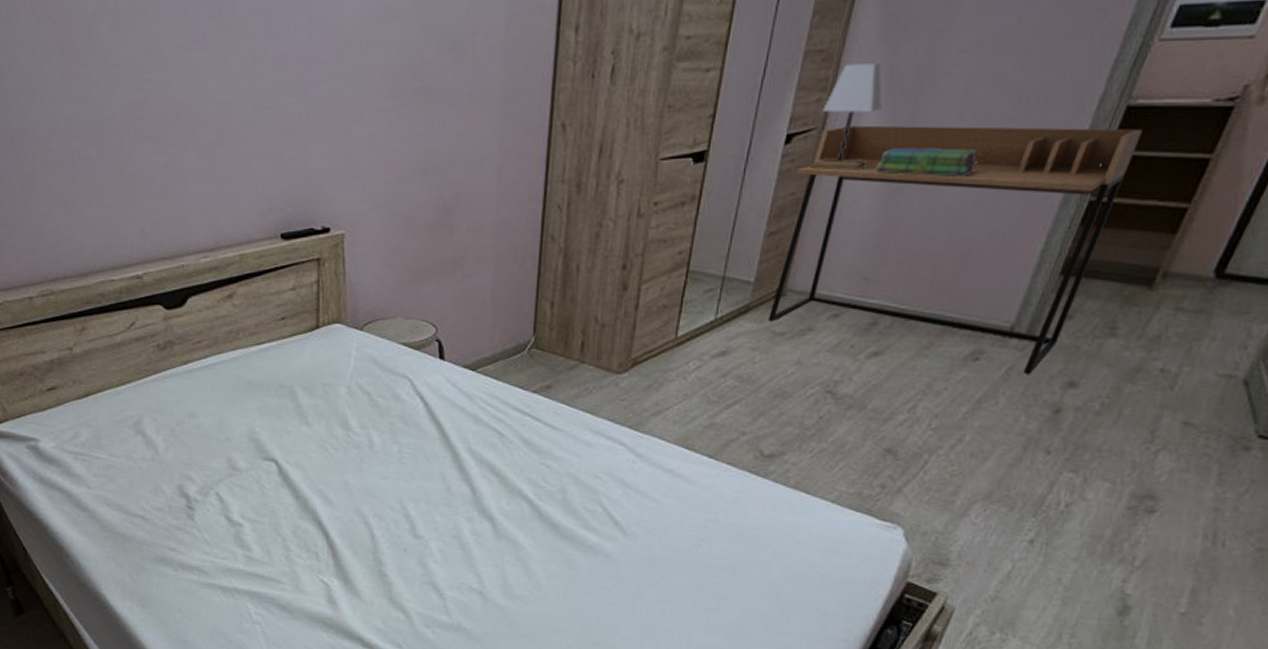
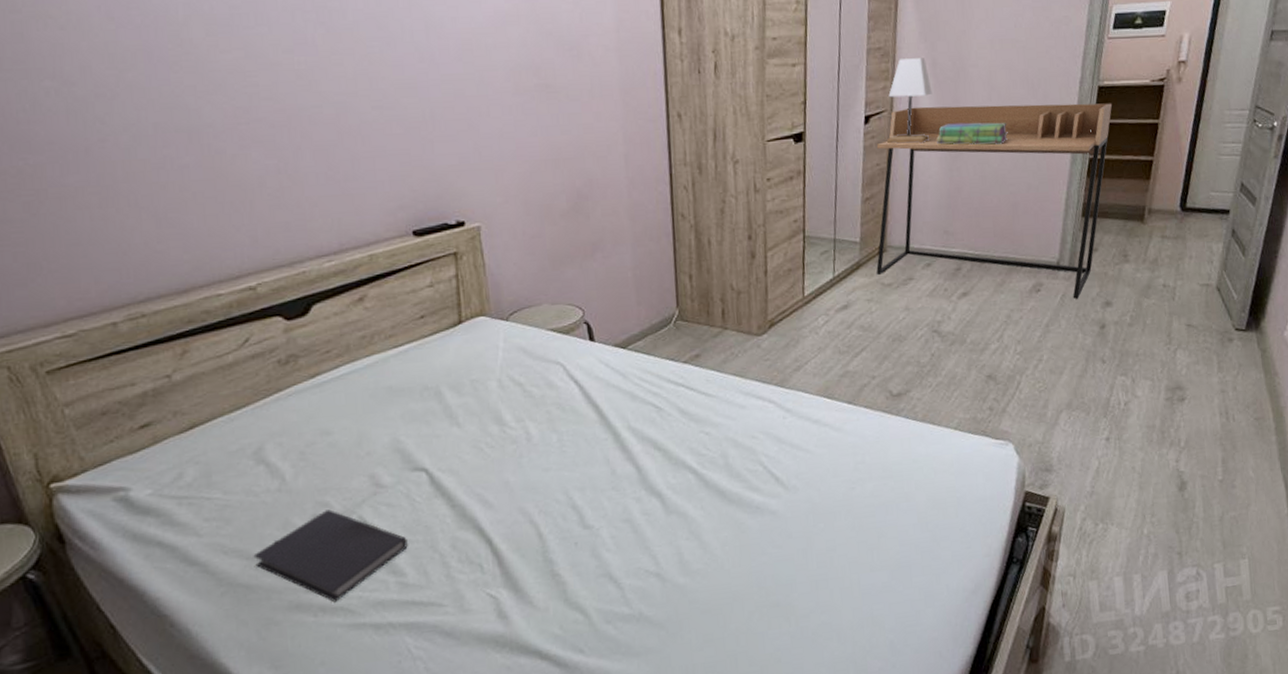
diary: none [130,482,255,563] -> present [253,509,408,603]

